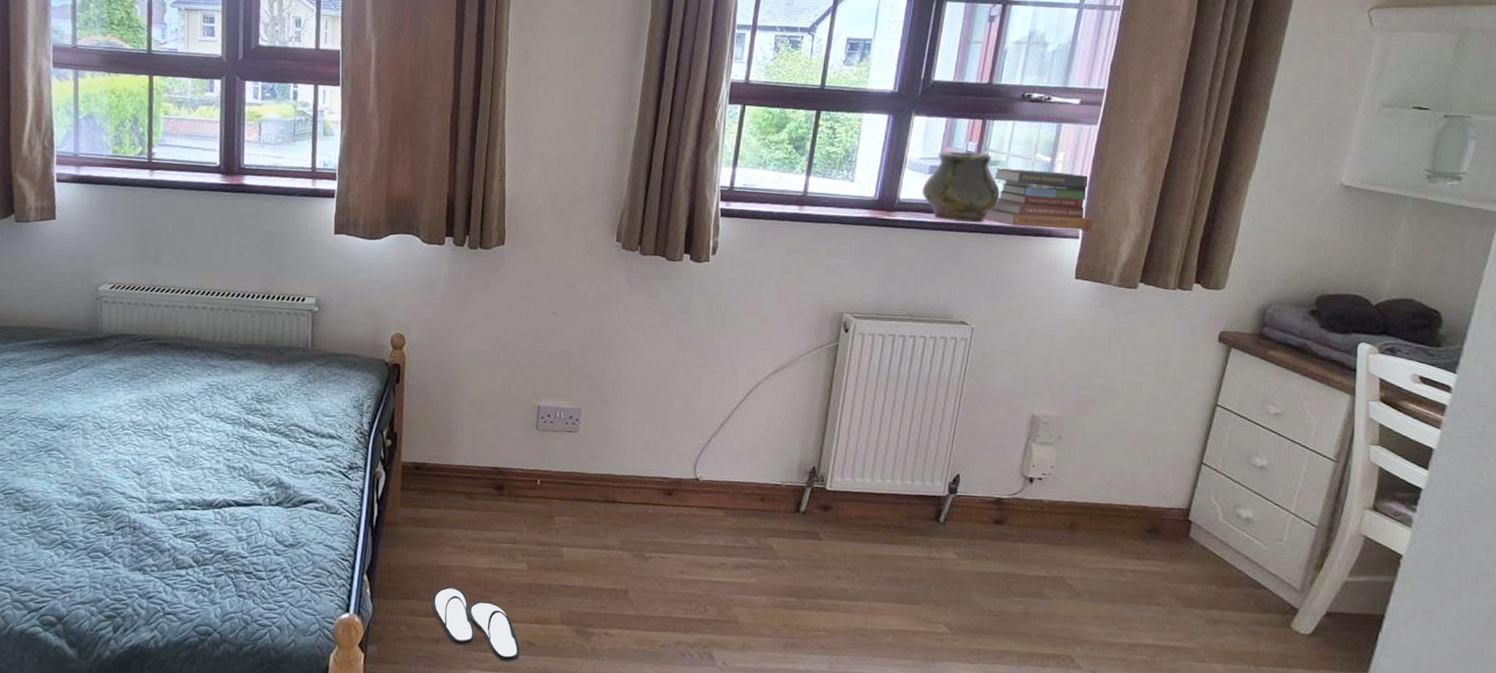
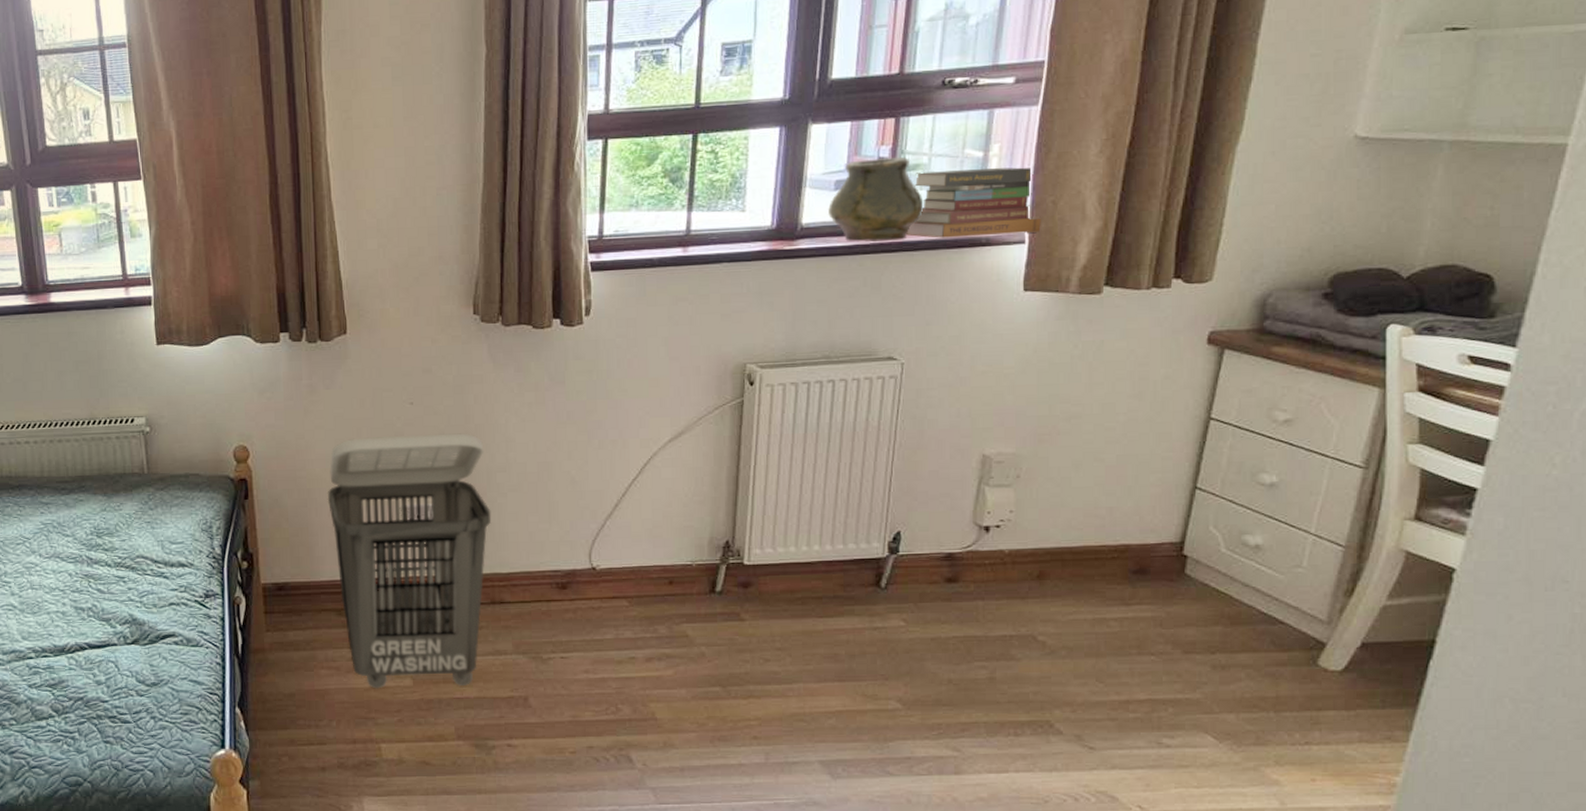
slippers: present [432,586,520,662] -> none [312,711,415,785]
laundry basket: none [469,339,613,575] -> present [327,433,492,689]
vase: present [1424,114,1476,185] -> none [1464,29,1531,120]

